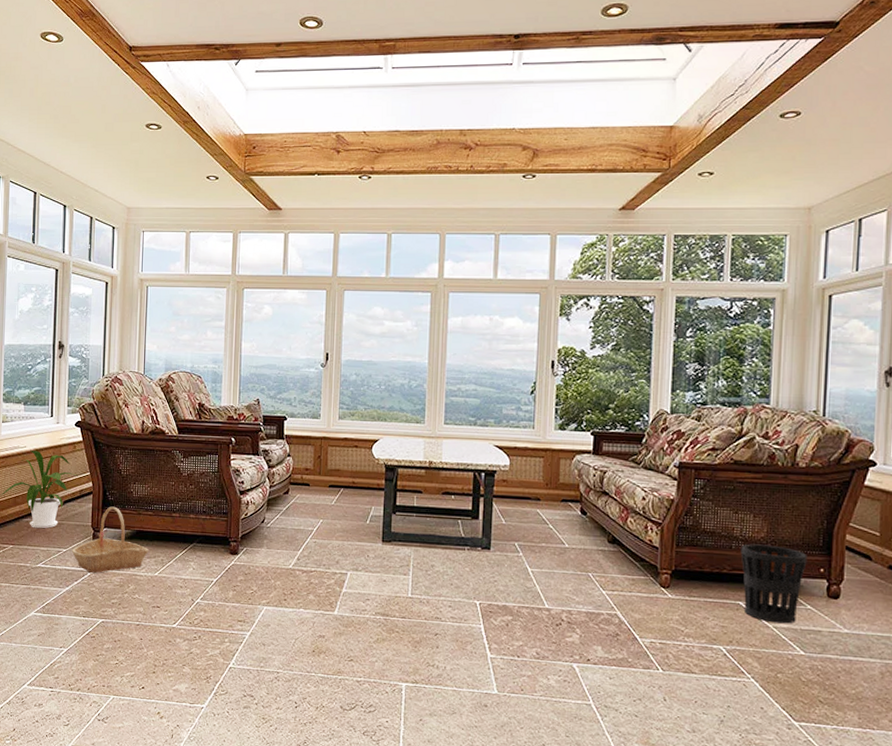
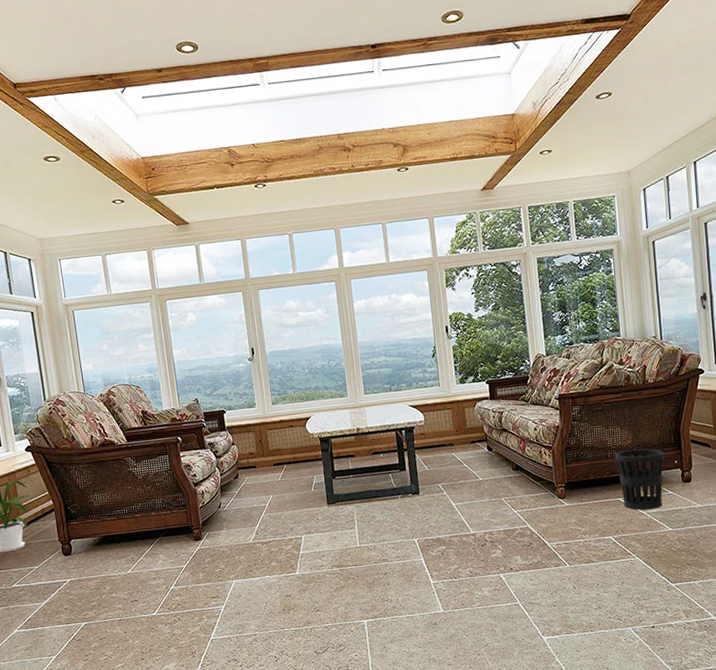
basket: present [71,506,150,574] -> none [43,518,119,584]

